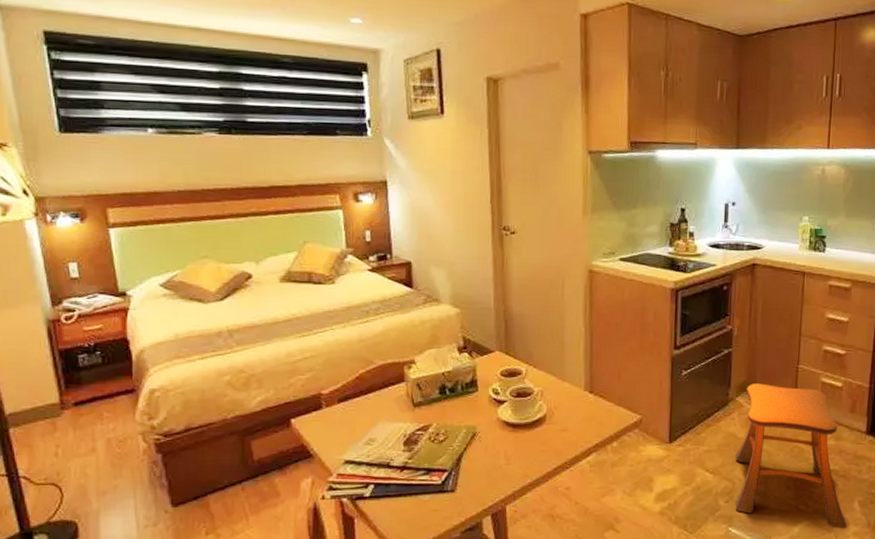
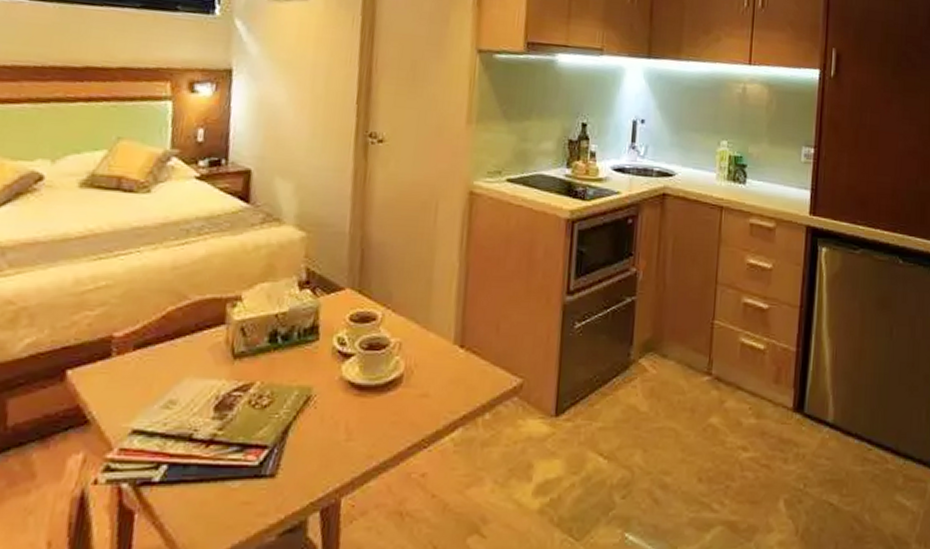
stool: present [735,383,847,529] -> none [634,342,771,537]

